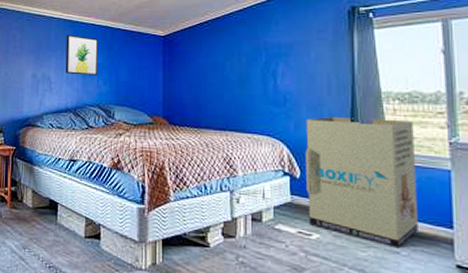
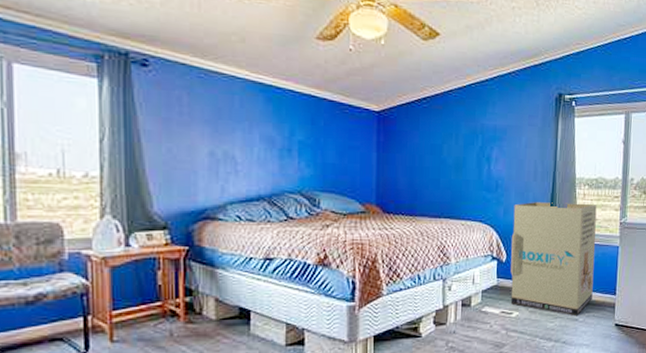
wall art: present [65,34,99,75] -> none [256,101,300,156]

